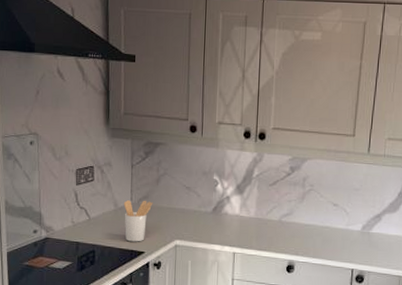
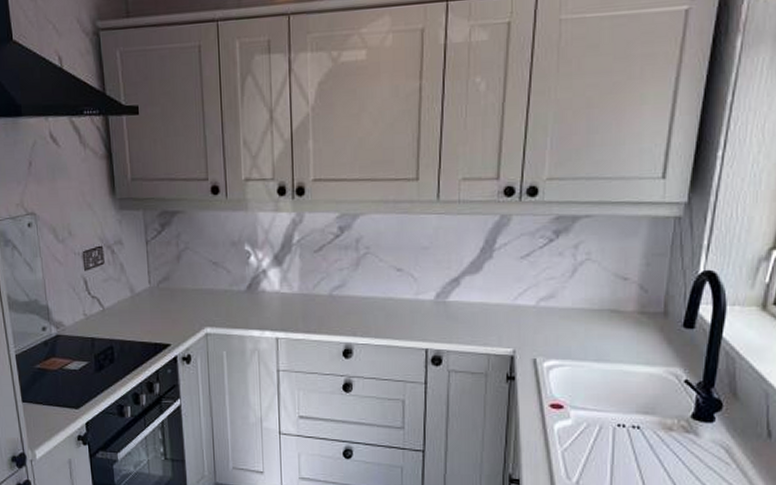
utensil holder: present [123,200,153,242] -> none [140,282,175,333]

